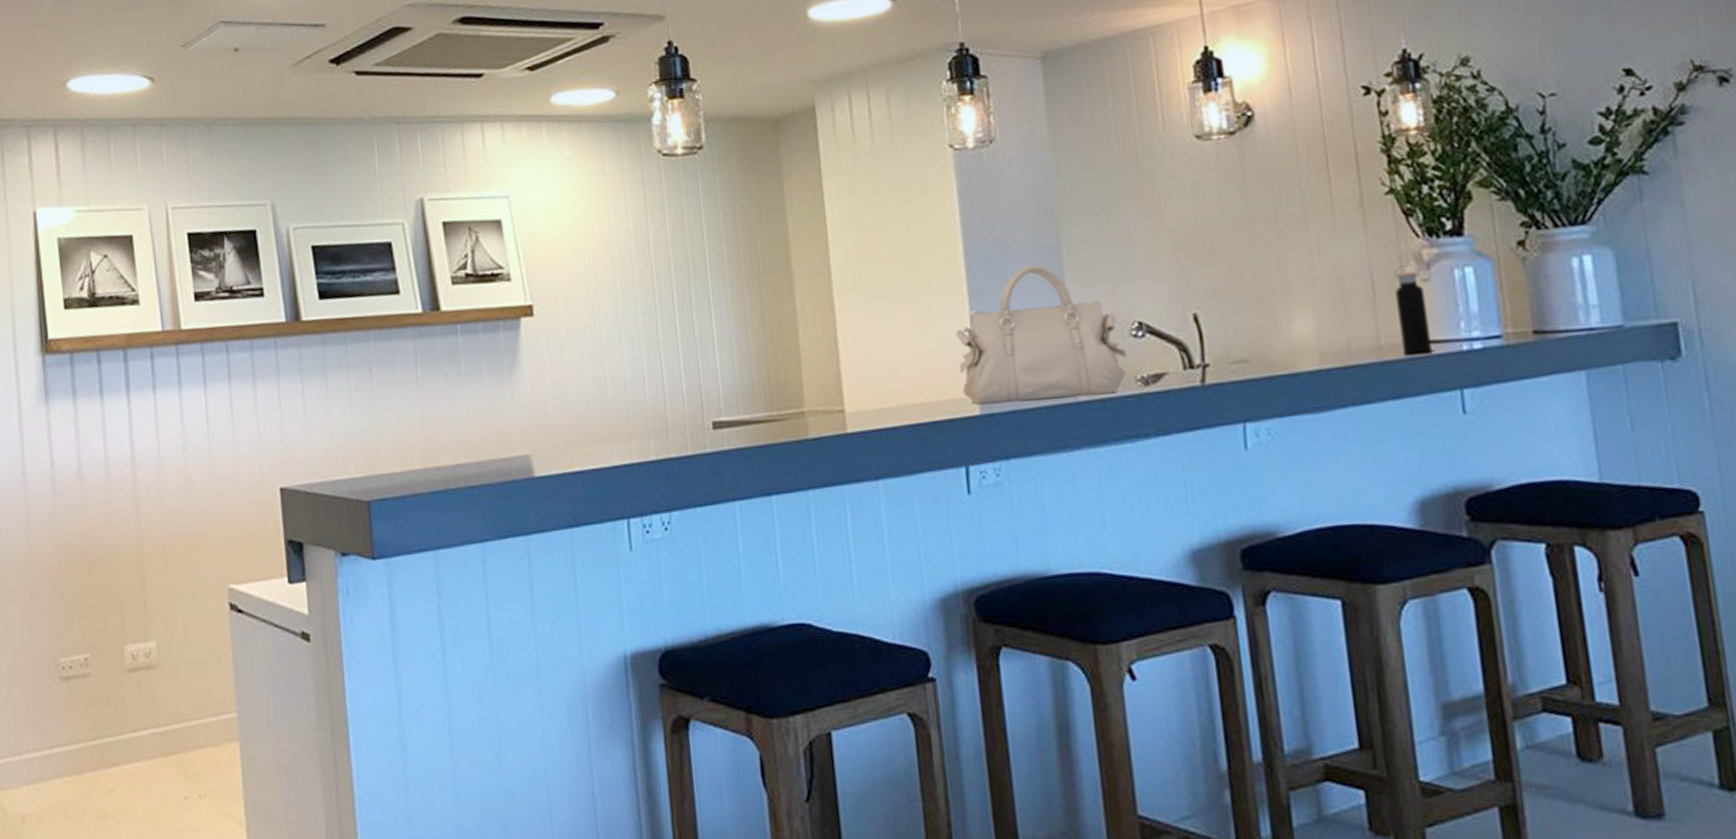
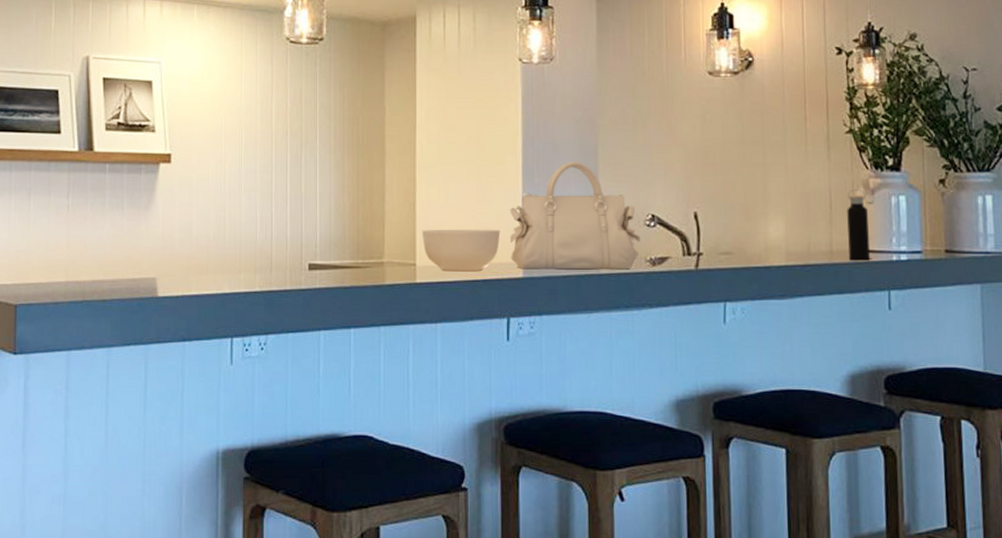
bowl: none [847,358,947,417] -> present [421,229,501,272]

